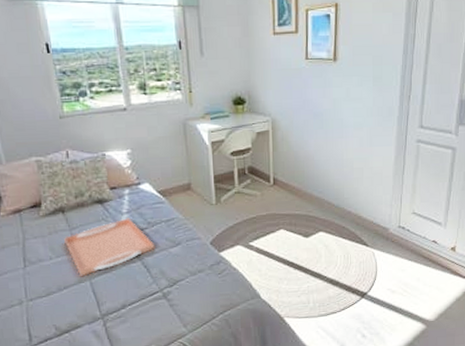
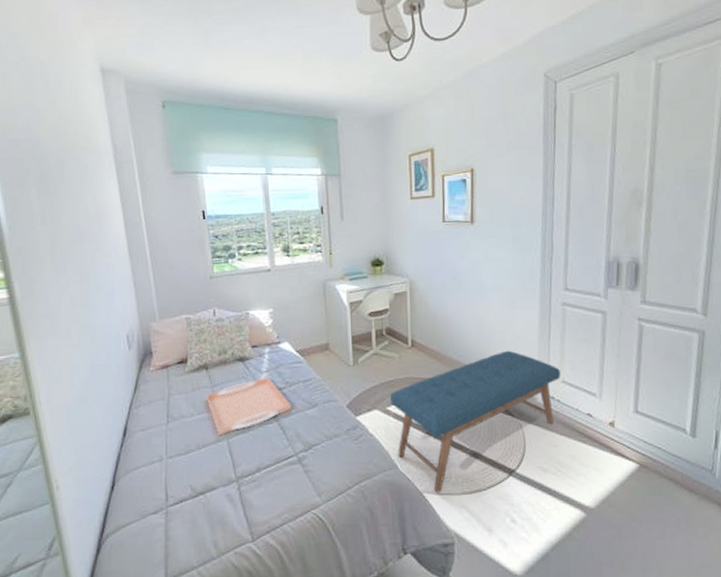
bench: none [253,185,412,317] -> present [390,350,561,493]

